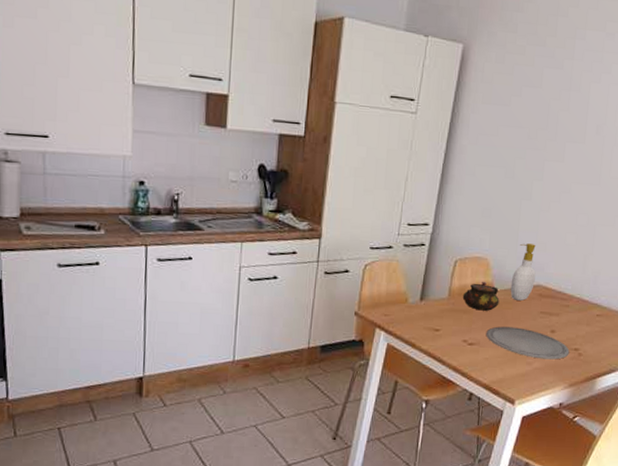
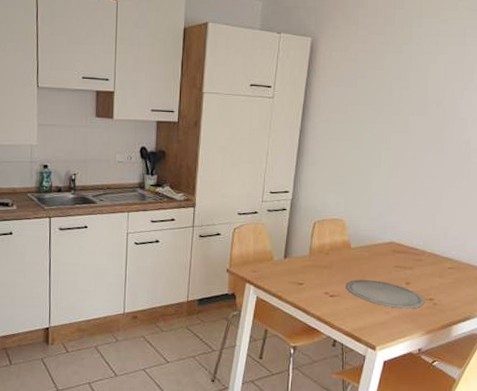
teapot: present [462,281,500,311] -> none [322,239,356,266]
soap bottle: present [510,243,536,301] -> none [366,205,388,256]

